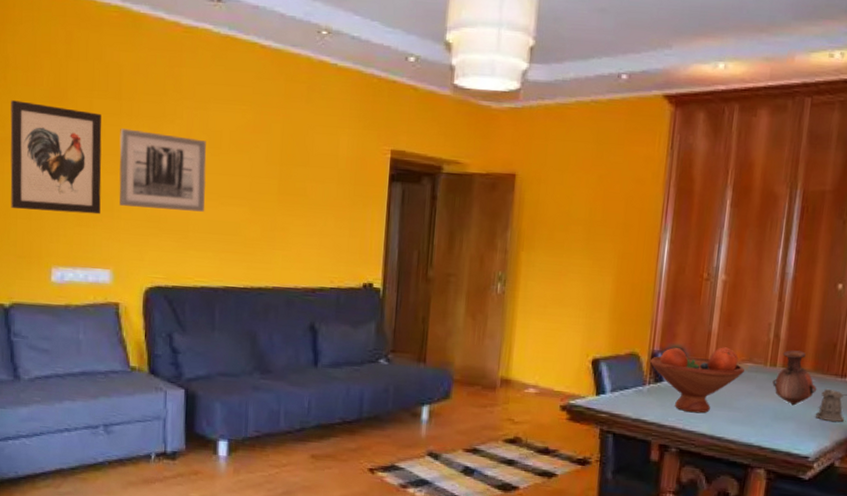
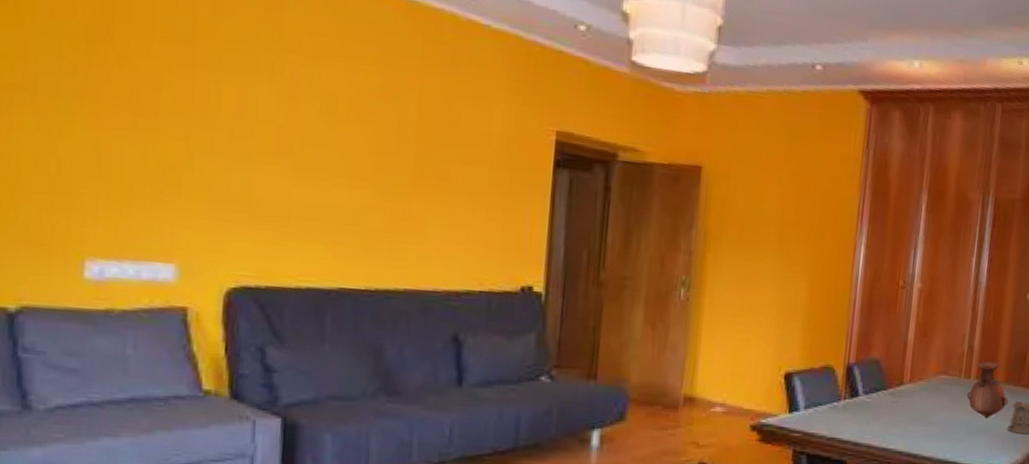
wall art: present [10,100,102,215] -> none [21,33,166,192]
wall art: present [119,128,207,212] -> none [189,82,317,194]
fruit bowl: present [649,347,744,414] -> none [845,358,940,430]

